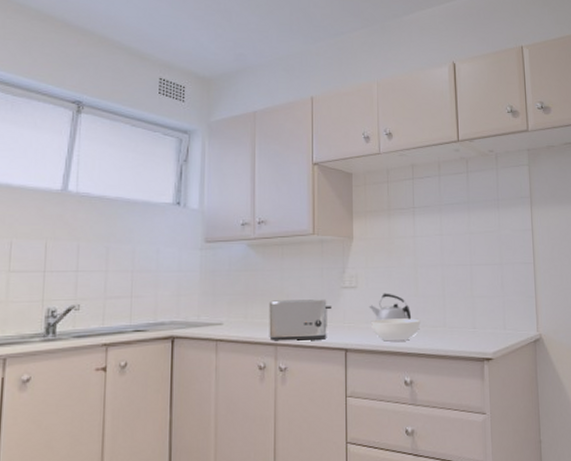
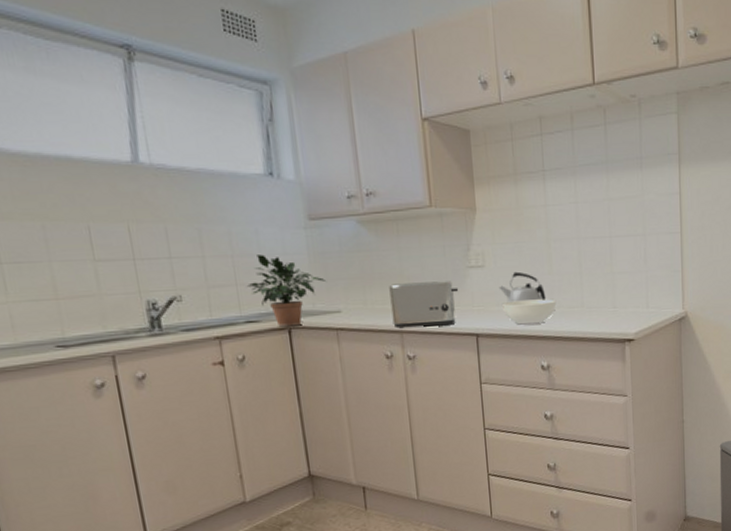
potted plant: none [140,271,212,337] -> present [246,254,326,327]

